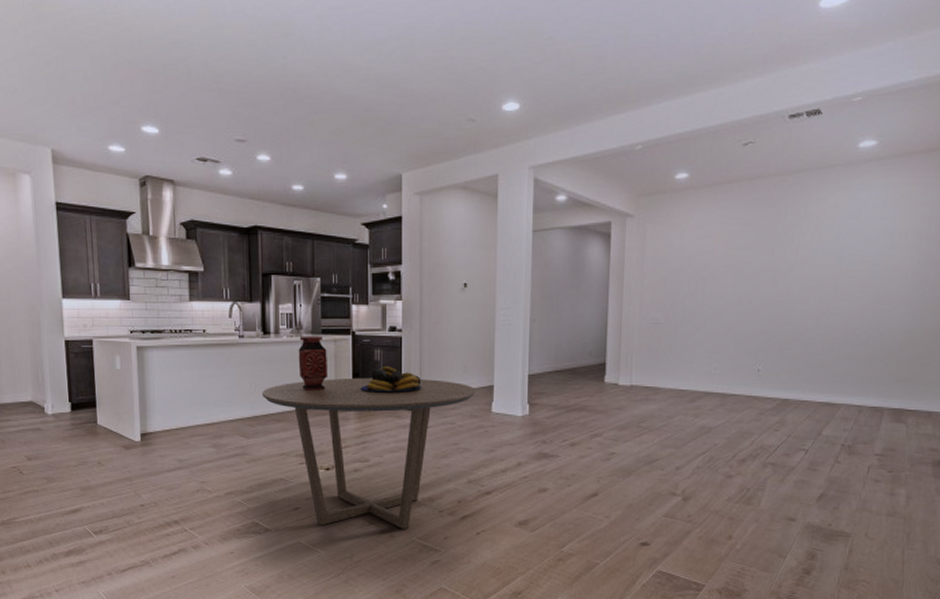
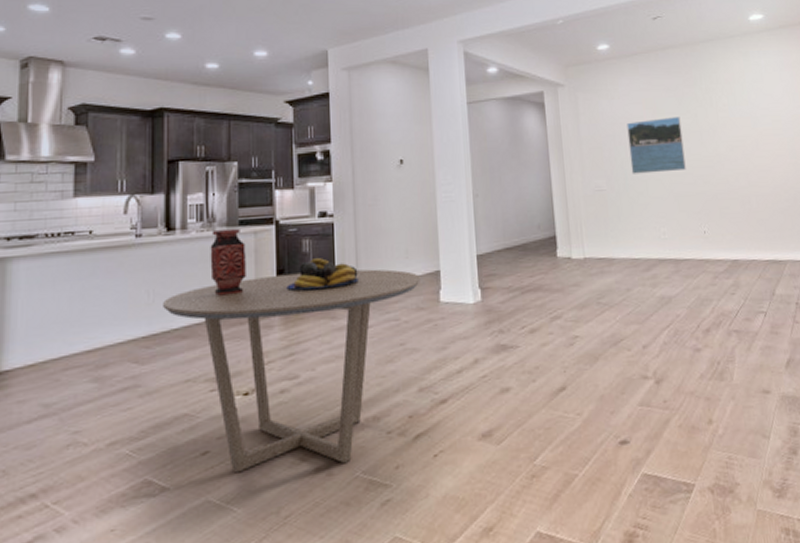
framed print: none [691,253,755,310] -> present [627,117,686,174]

